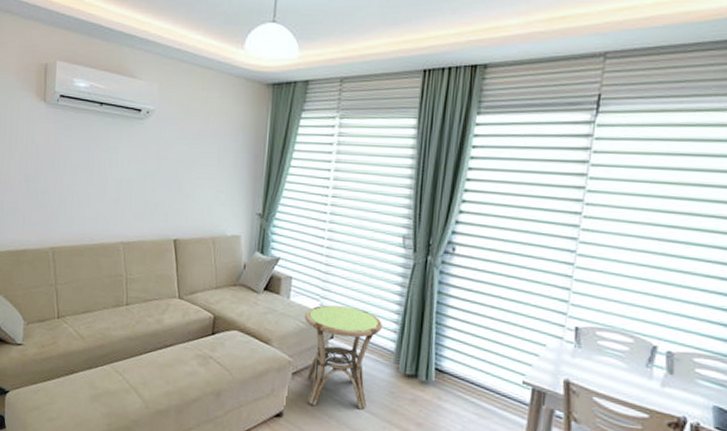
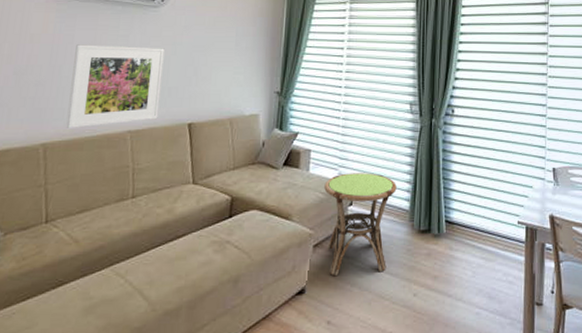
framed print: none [69,155,151,236] -> present [66,44,165,128]

